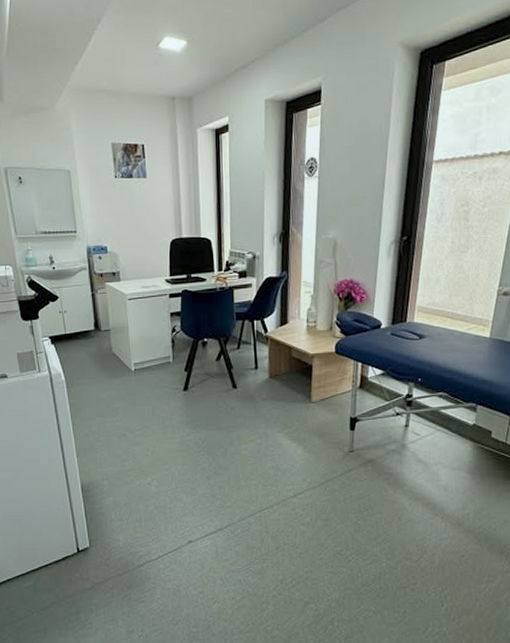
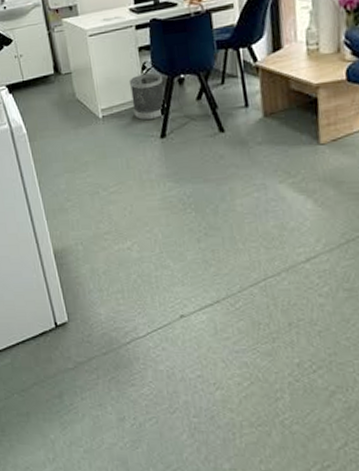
wastebasket: none [160,335,190,375] -> present [128,73,166,121]

